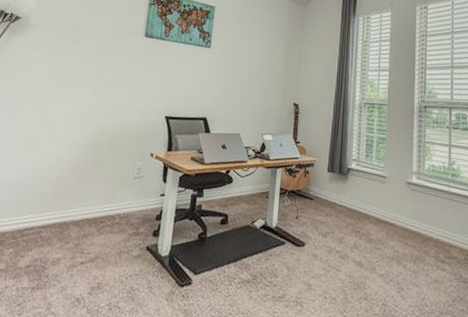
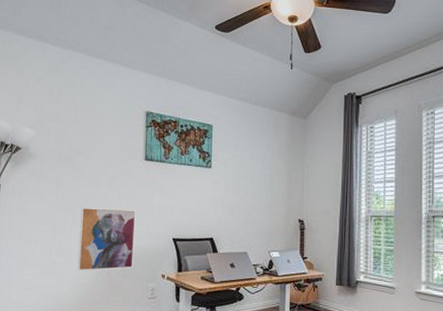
wall art: none [62,79,131,146] -> present [77,207,136,271]

